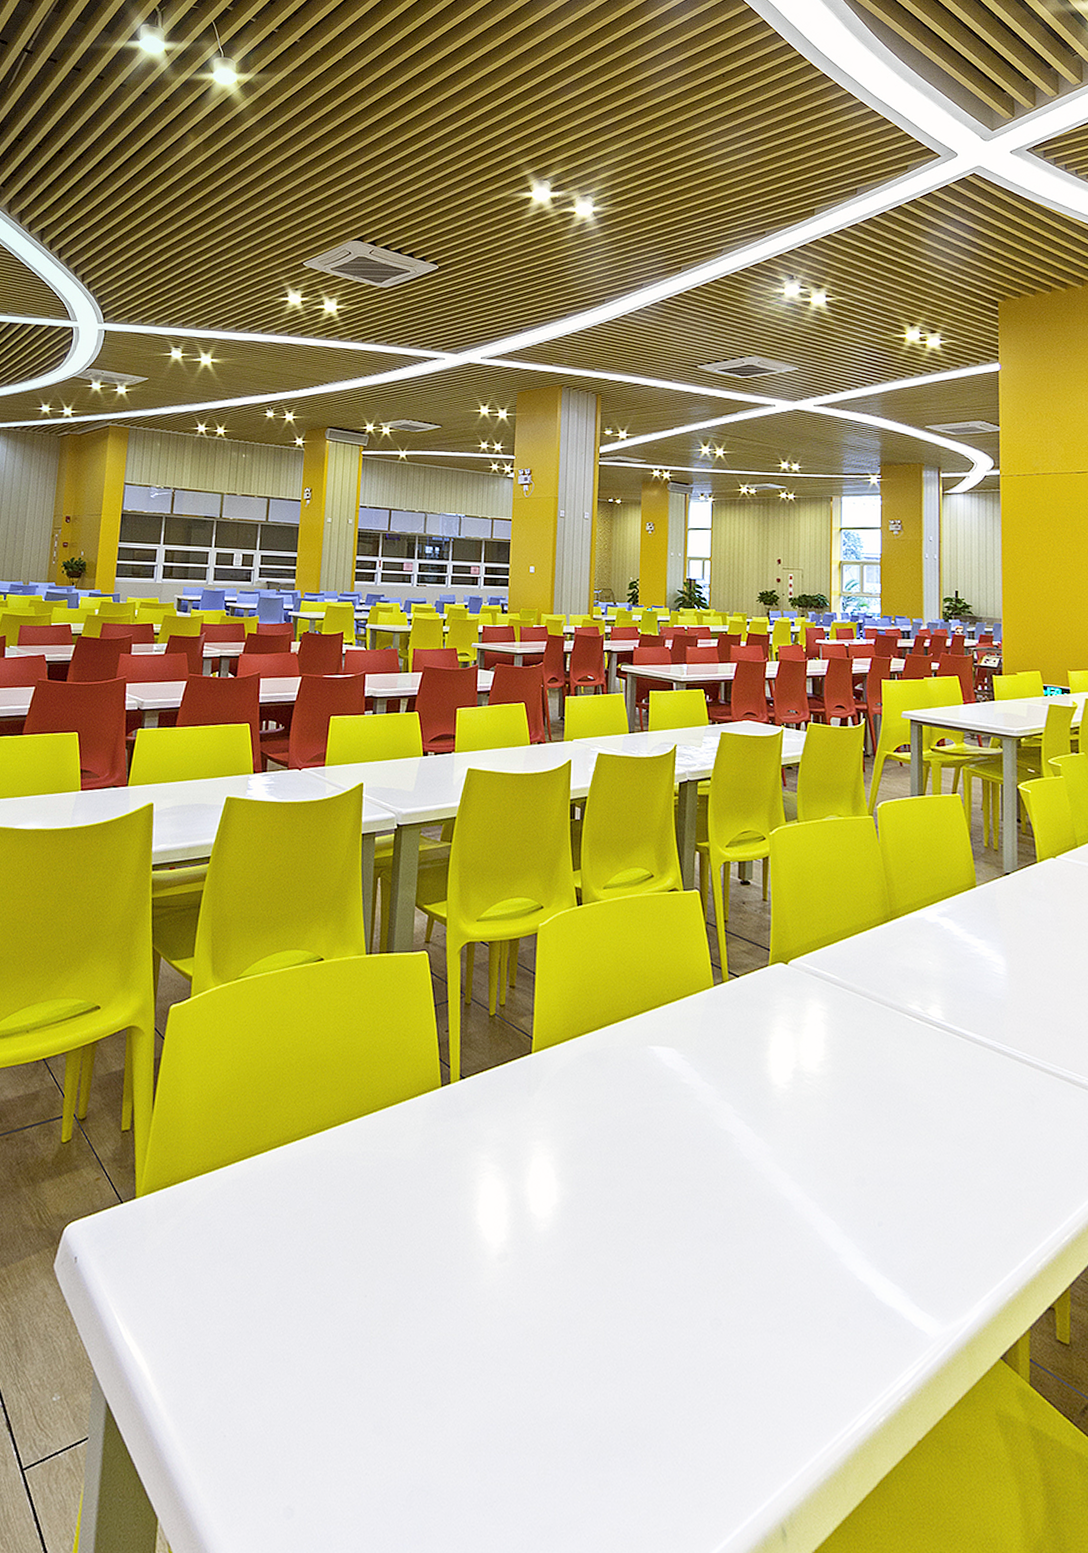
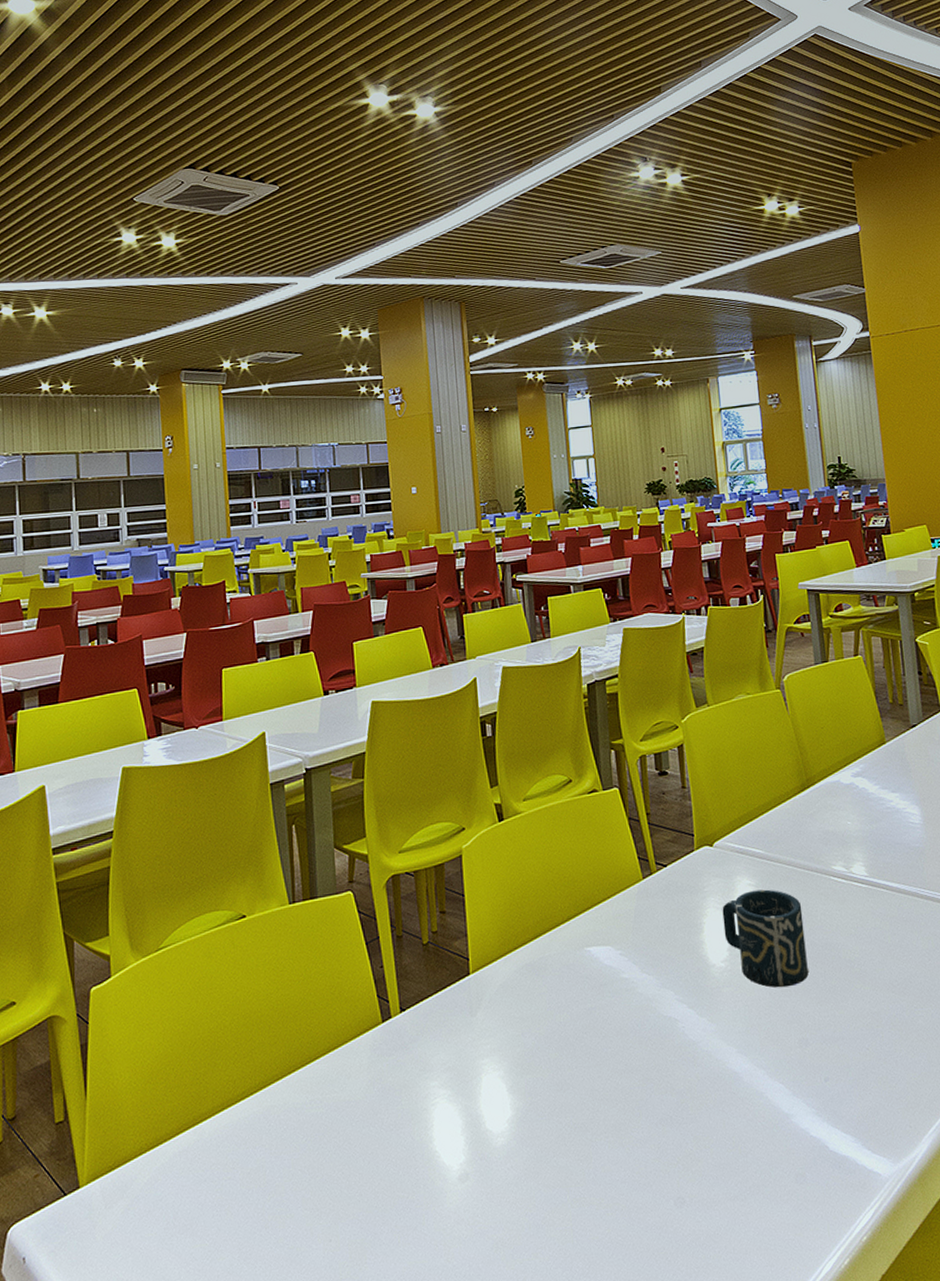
cup: none [790,1016,873,1121] -> present [722,889,809,988]

